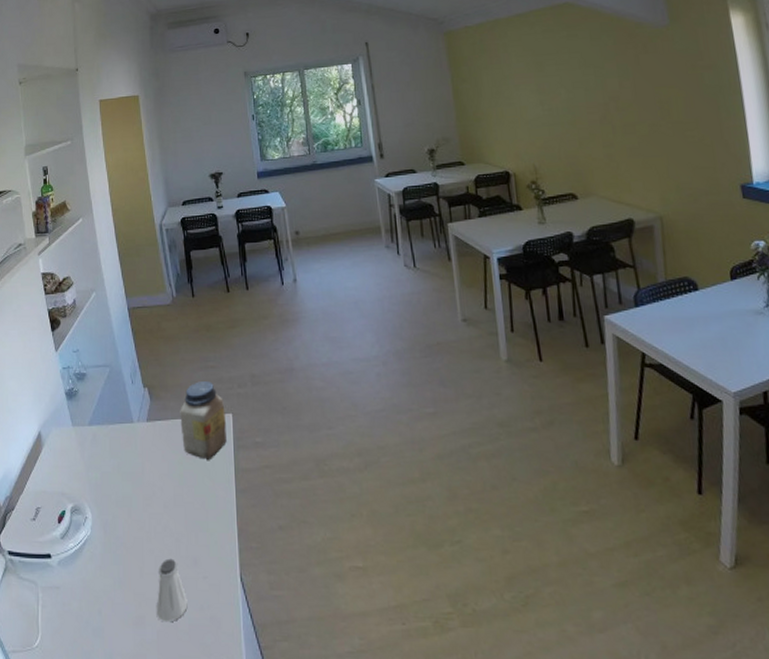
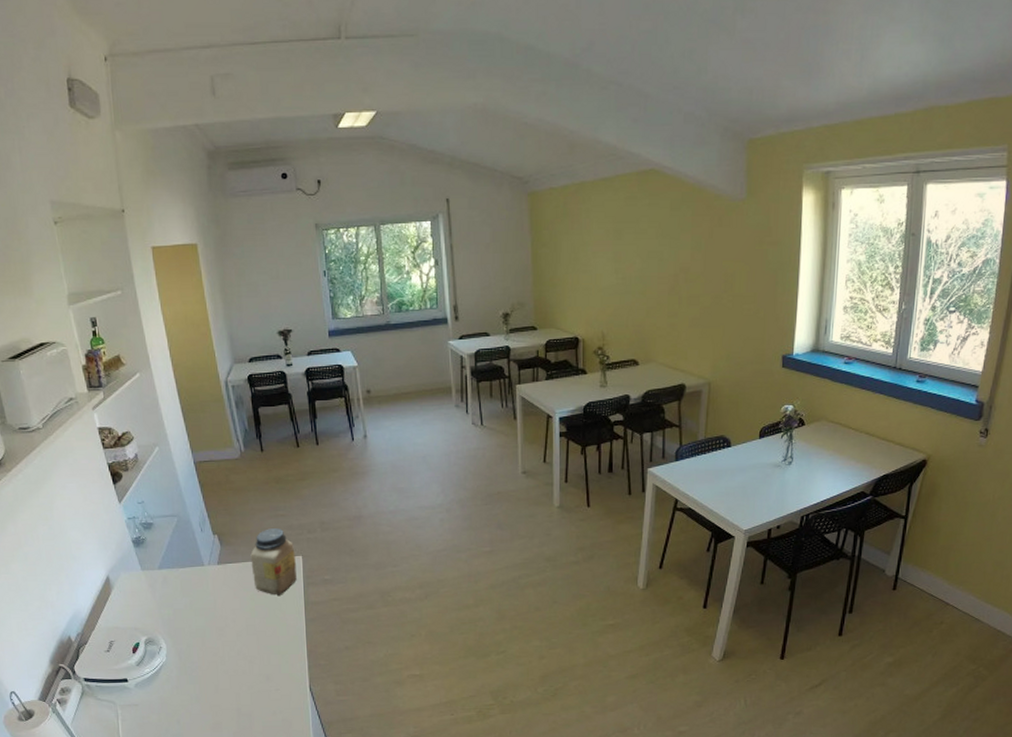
saltshaker: present [156,558,188,623] -> none [232,676,261,726]

